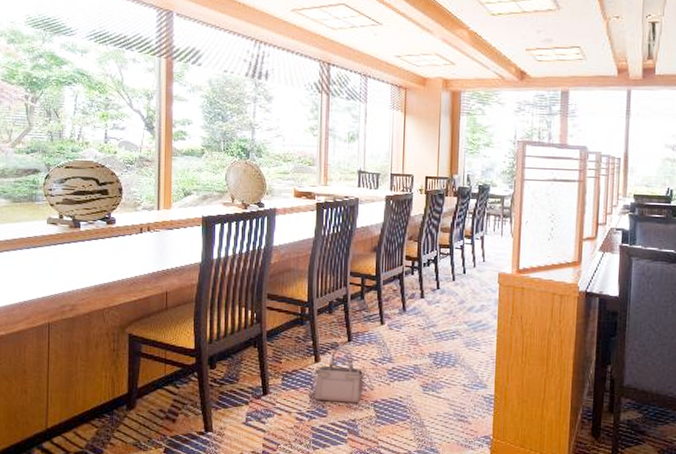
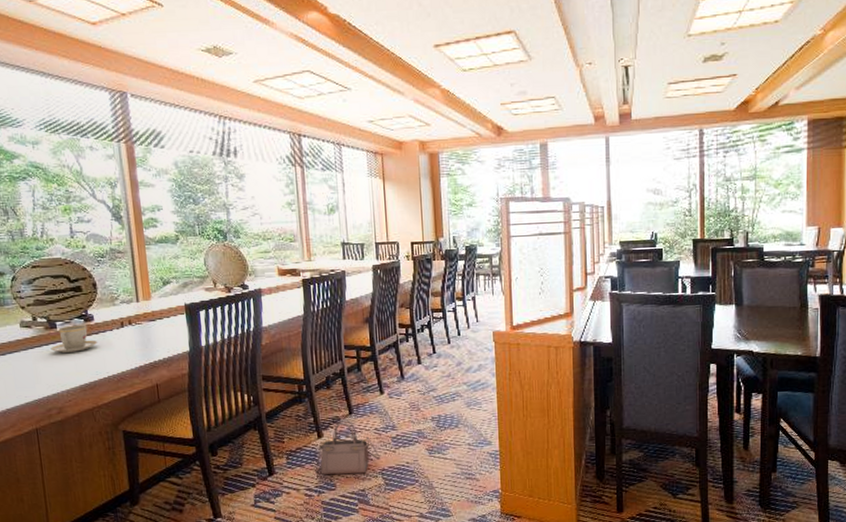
teacup: none [72,226,117,253] -> present [50,324,98,354]

